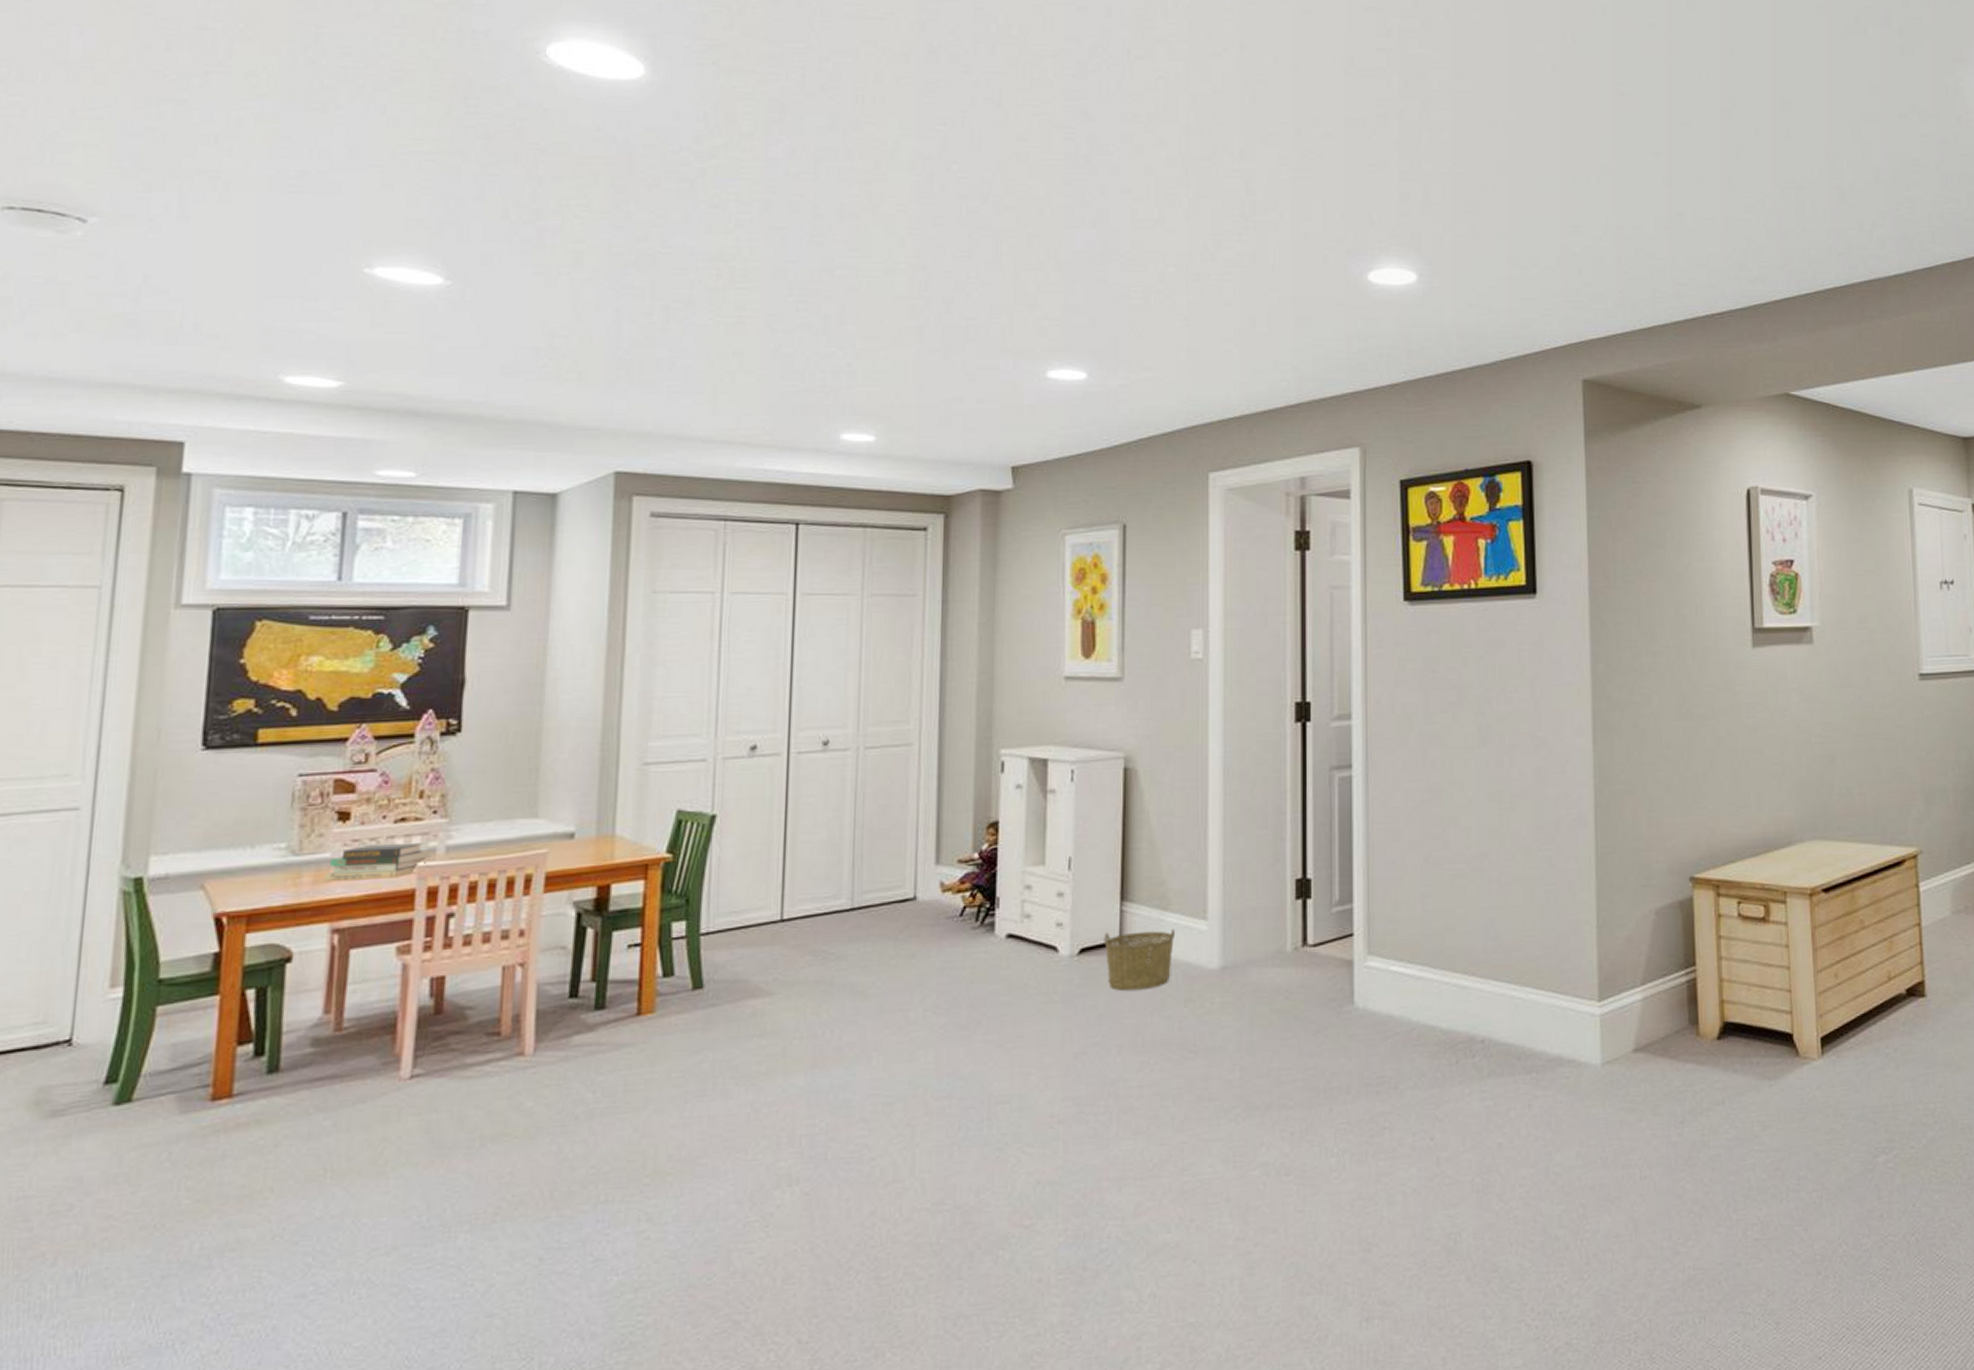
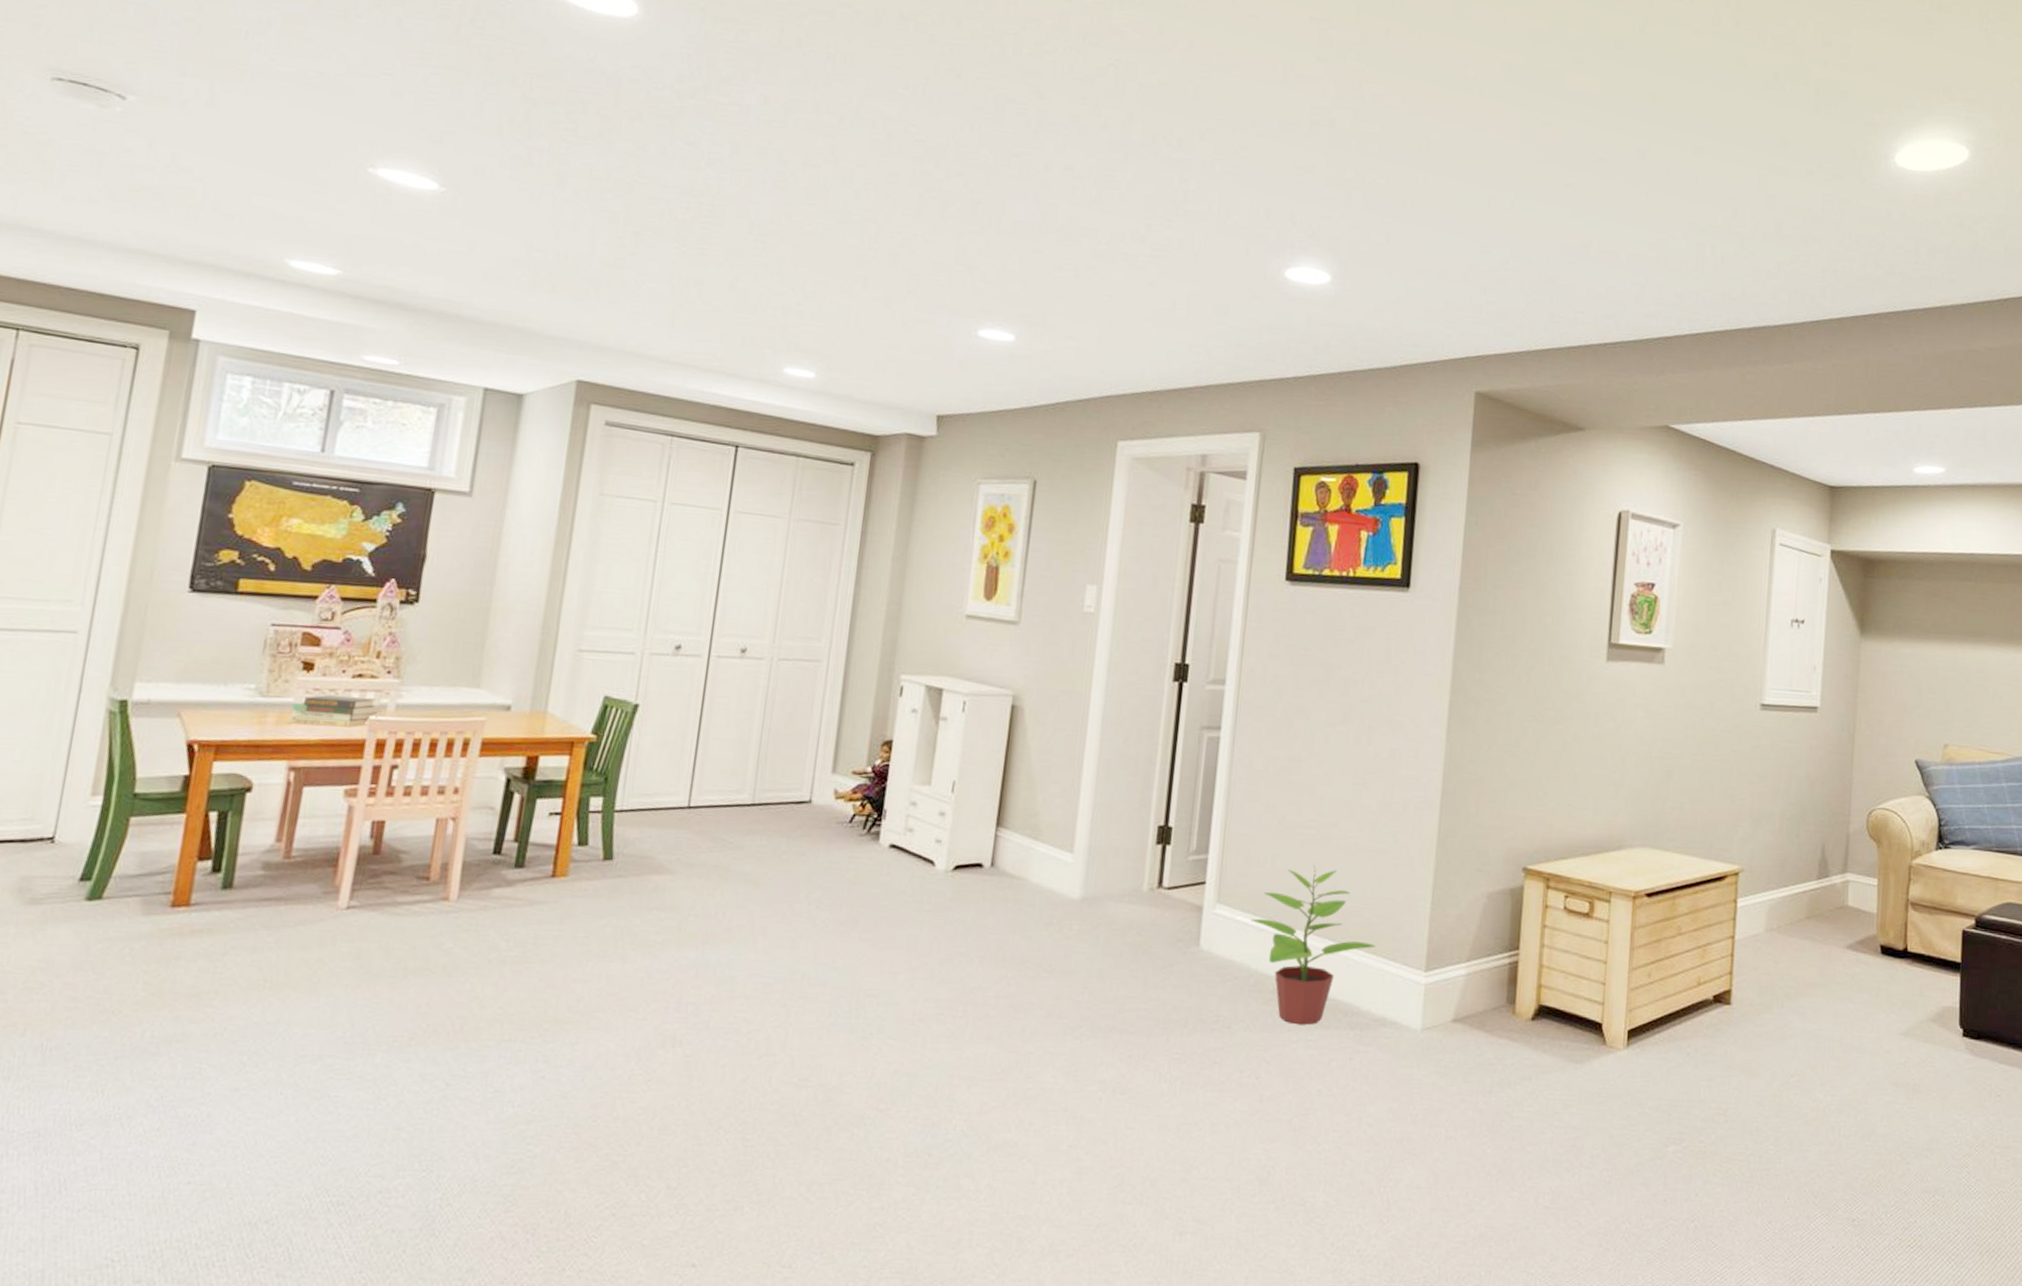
basket: present [1104,928,1176,992] -> none [977,853,1044,911]
potted plant: none [1406,902,1544,1076] -> present [1250,866,1376,1025]

